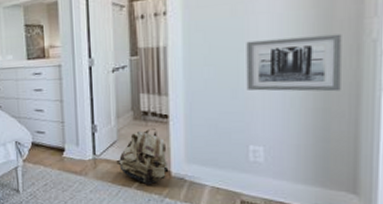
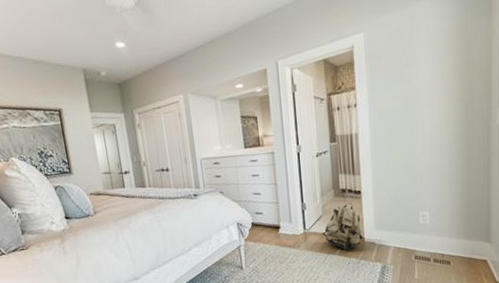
wall art: present [246,33,342,92] -> none [415,121,478,168]

